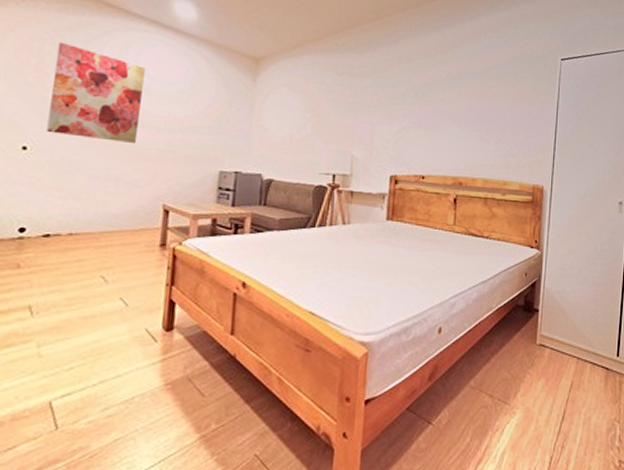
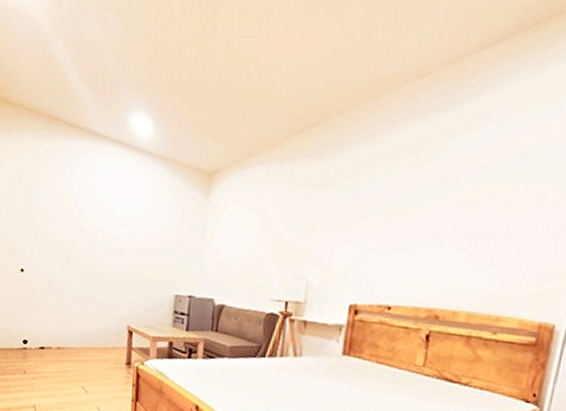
wall art: present [46,42,145,143] -> none [36,169,109,266]

